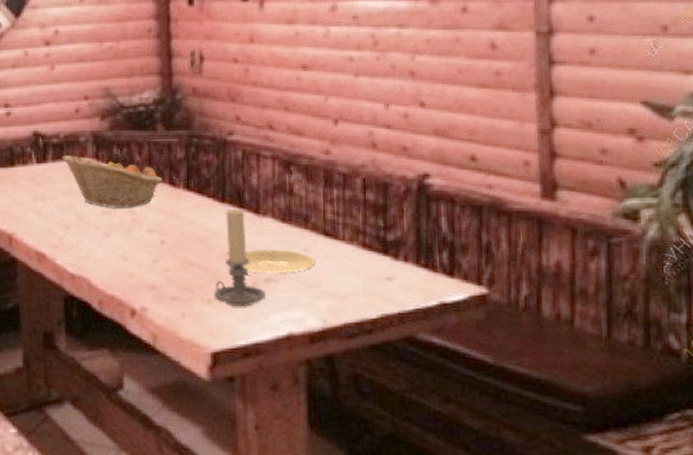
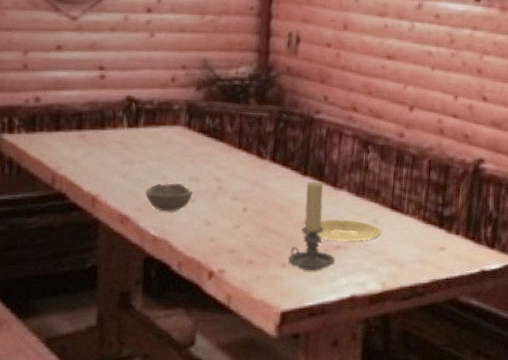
bowl: none [59,218,107,248] -> present [145,183,193,212]
fruit basket: present [62,155,163,208] -> none [154,122,251,176]

